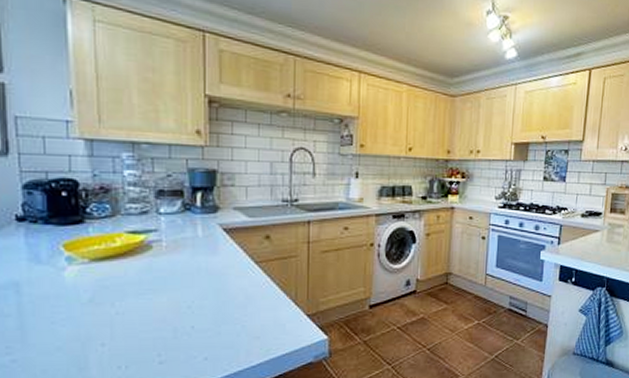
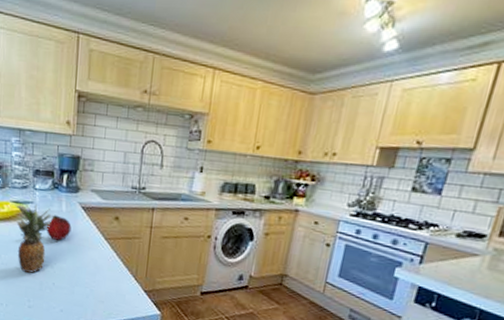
fruit: none [131,232,188,321] -> present [15,204,54,274]
fruit: none [177,242,212,273] -> present [46,215,72,241]

